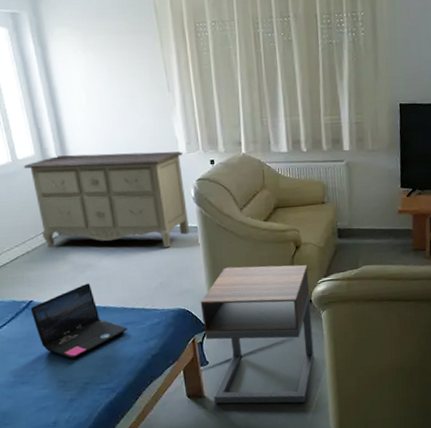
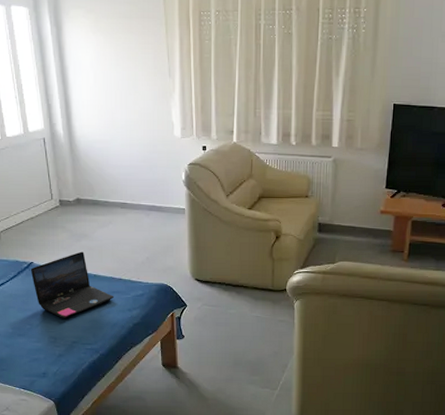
dresser: present [23,151,190,248] -> none [33,130,178,226]
nightstand: present [200,264,315,404] -> none [181,250,286,385]

